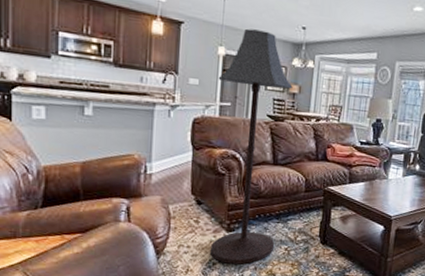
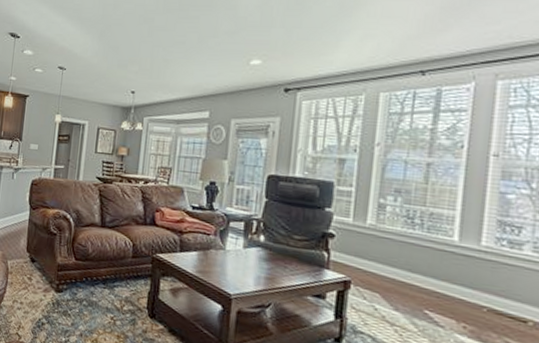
floor lamp: present [211,28,293,265] -> none [40,97,121,329]

